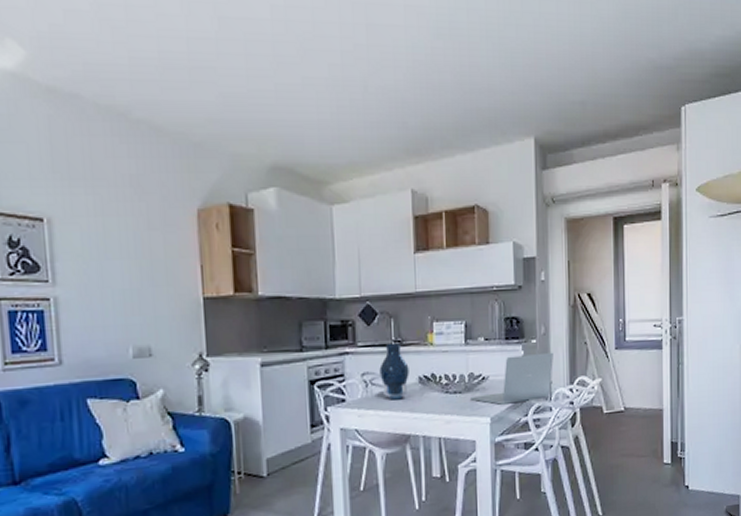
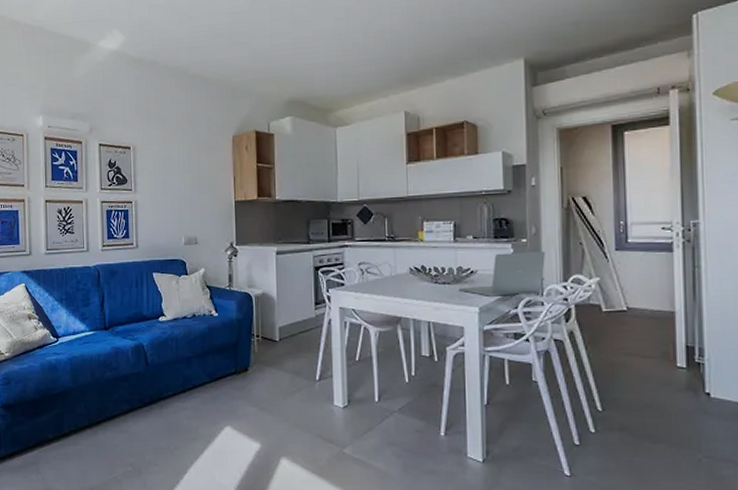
vase: present [379,344,409,401] -> none [374,239,401,287]

